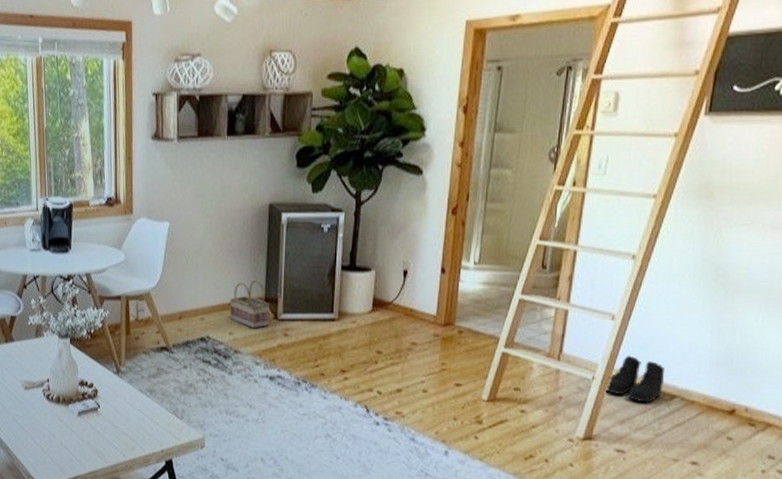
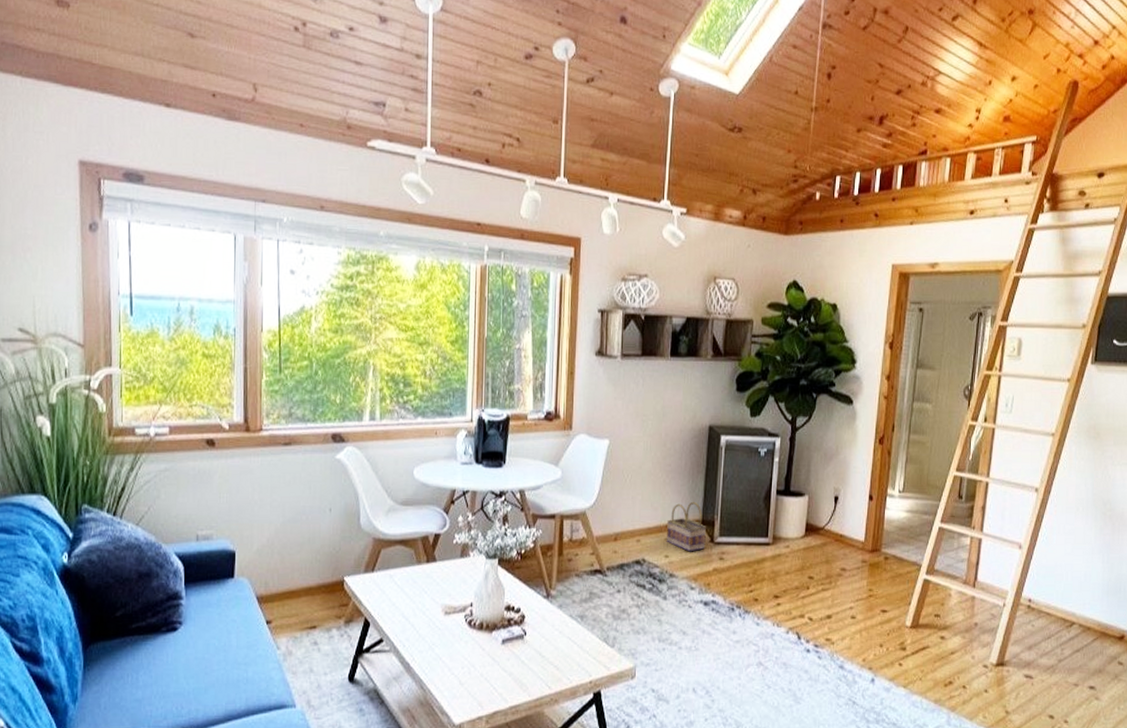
boots: present [604,355,666,403] -> none [1013,583,1065,629]

